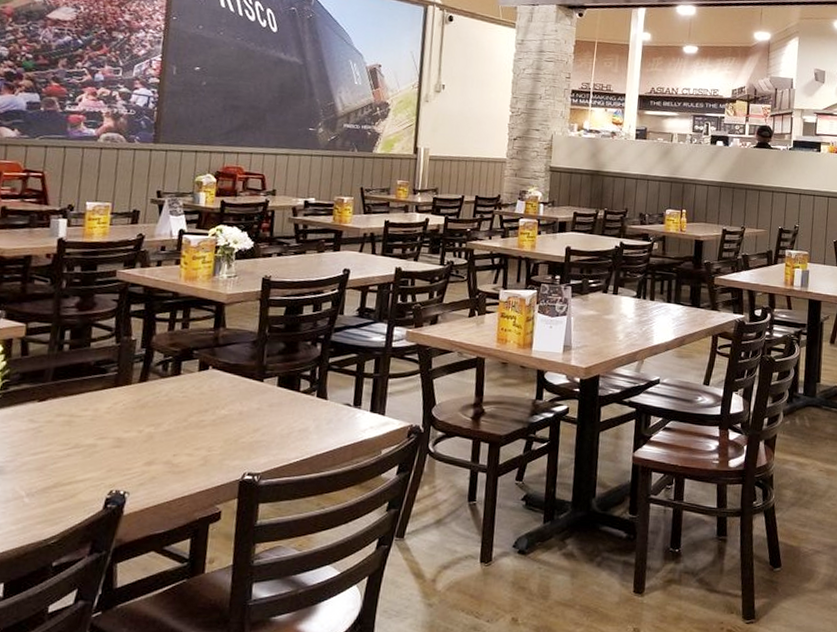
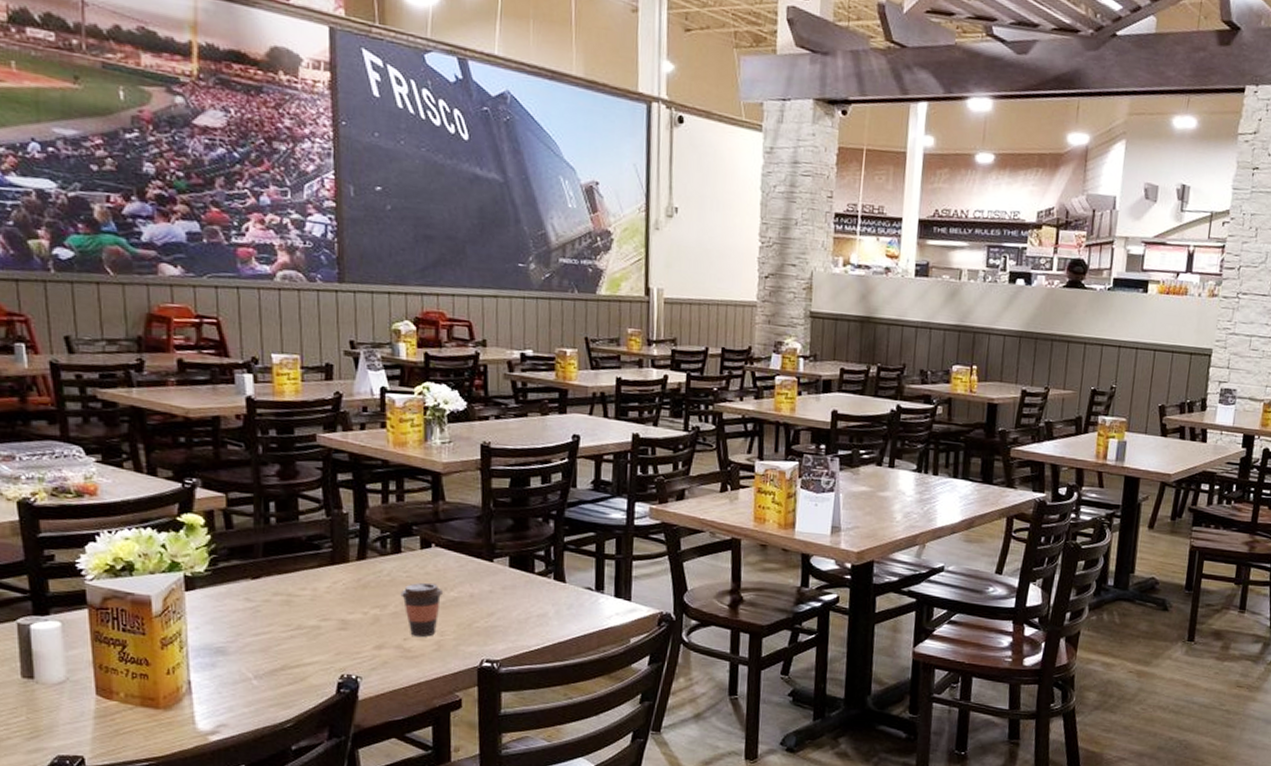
coffee cup: none [175,401,214,452] -> present [400,582,443,637]

